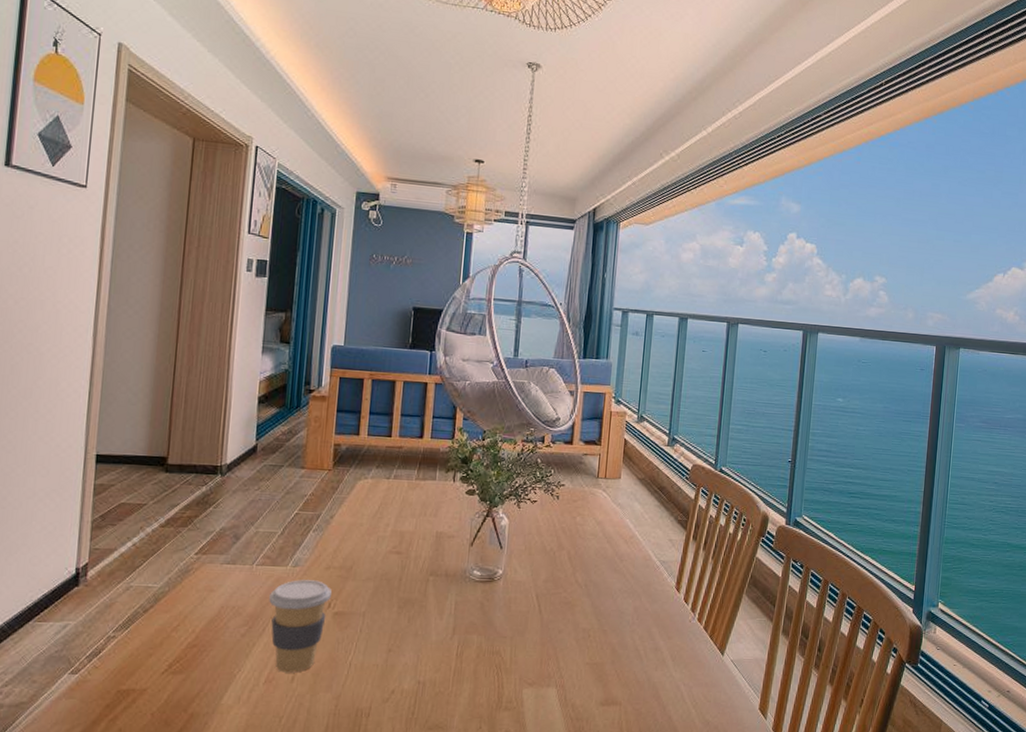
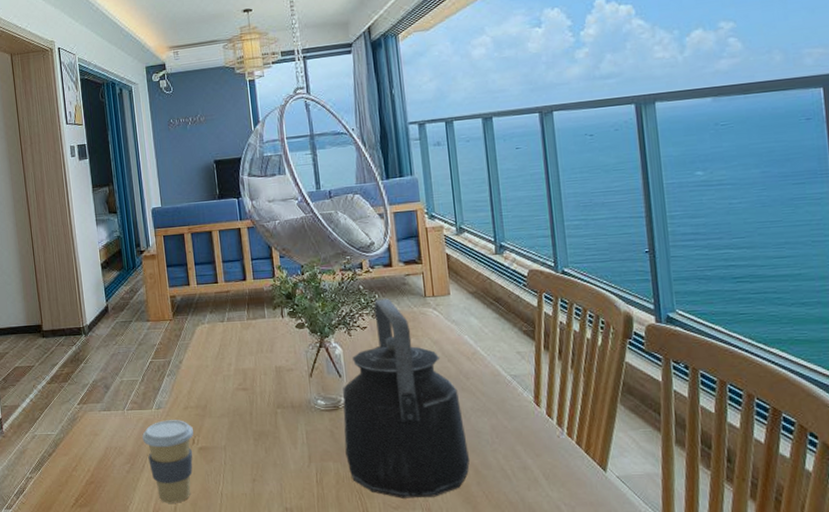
kettle: none [491,474,611,675] -> present [342,299,470,498]

